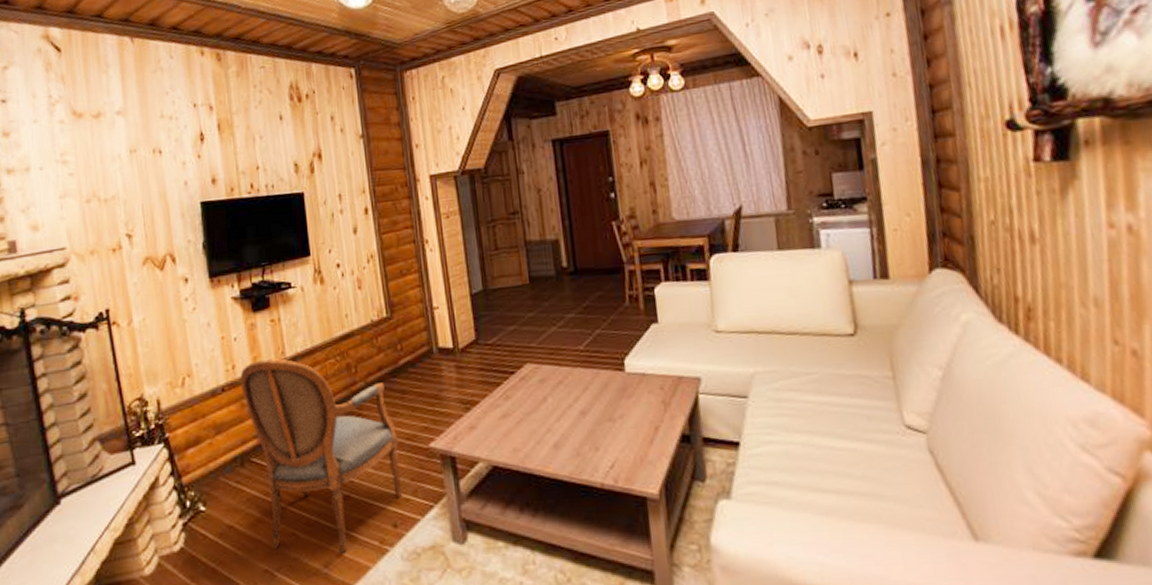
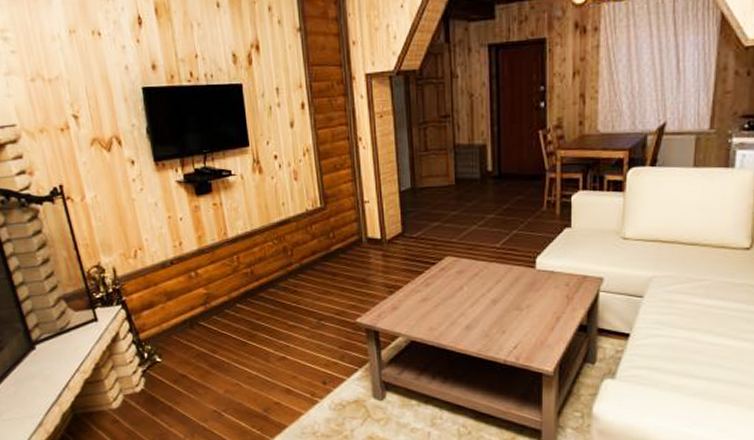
armchair: present [240,359,403,553] -> none [187,239,332,402]

